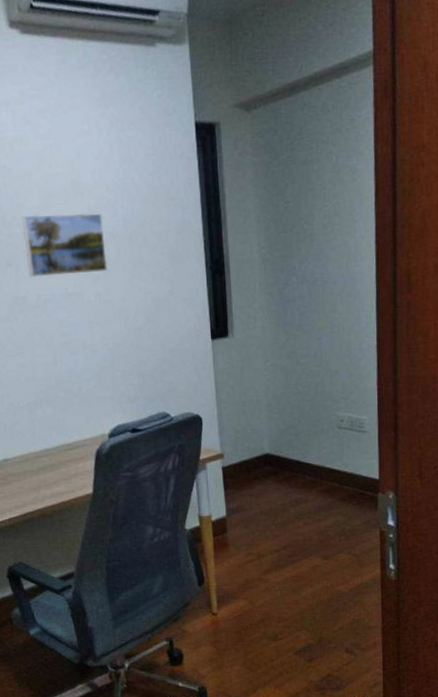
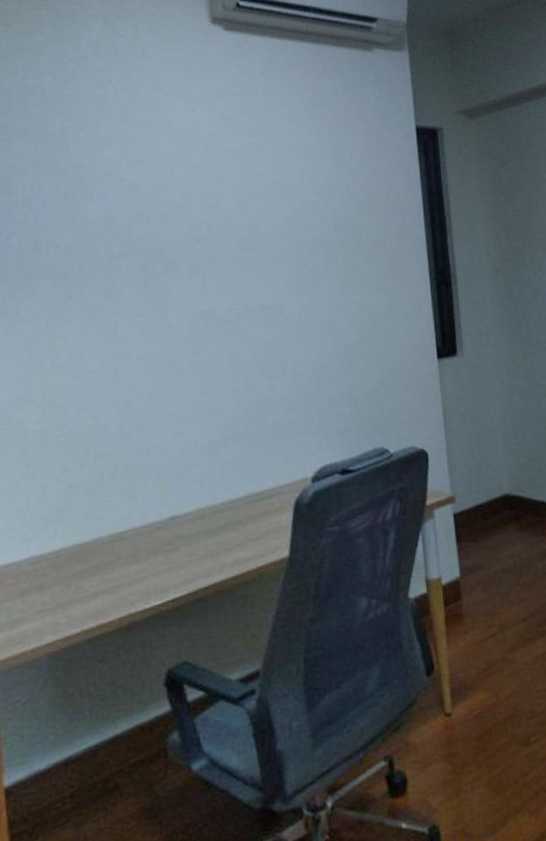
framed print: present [21,213,108,278] -> none [213,217,316,288]

